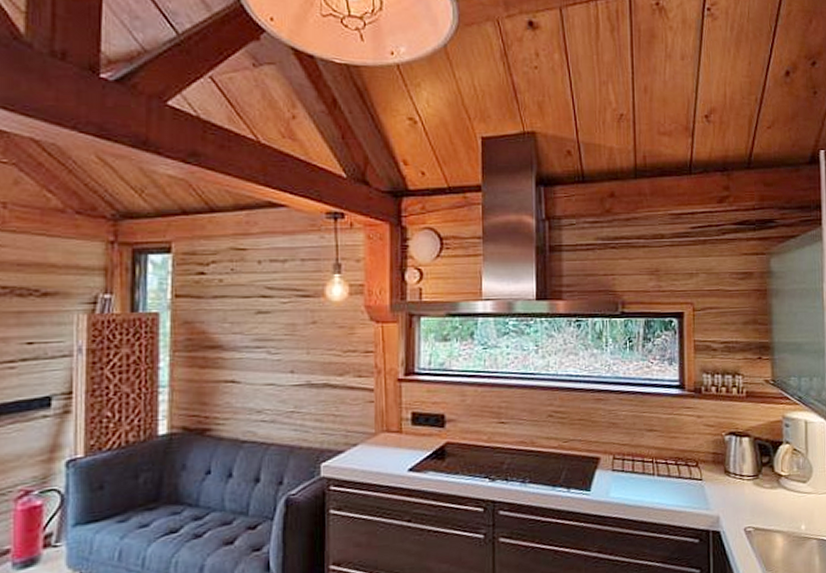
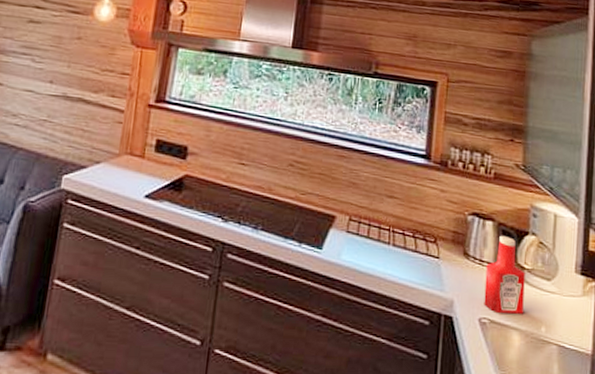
ketchup bottle: none [746,448,784,521] -> present [484,235,525,314]

